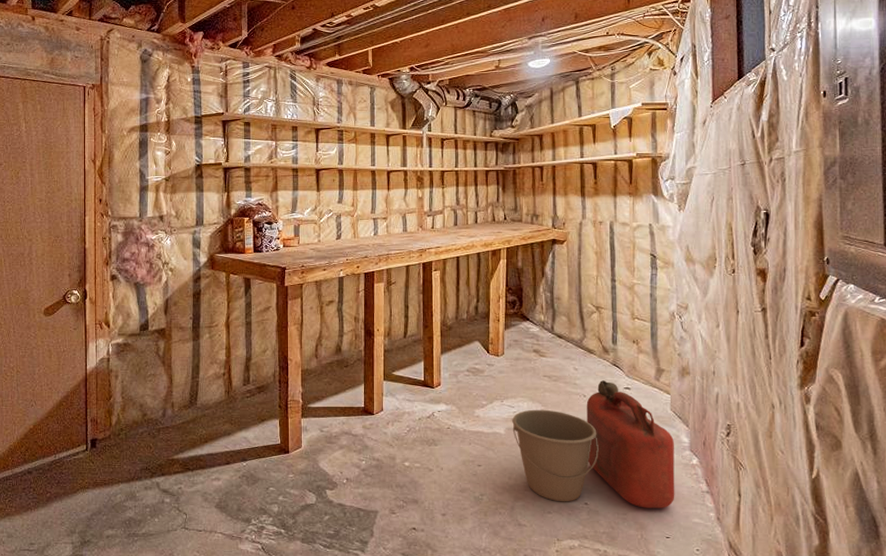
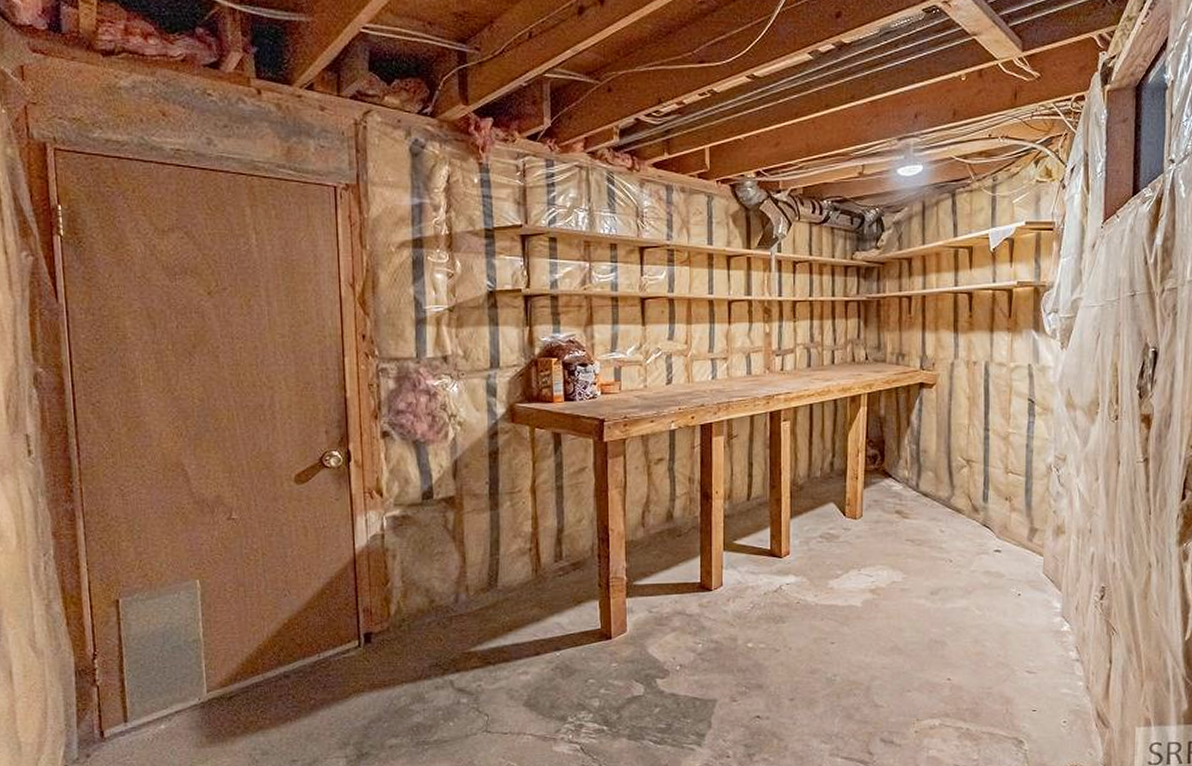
bucket: present [512,409,599,502] -> none [870,577,964,679]
fuel can: present [586,380,675,508] -> none [952,543,1045,681]

